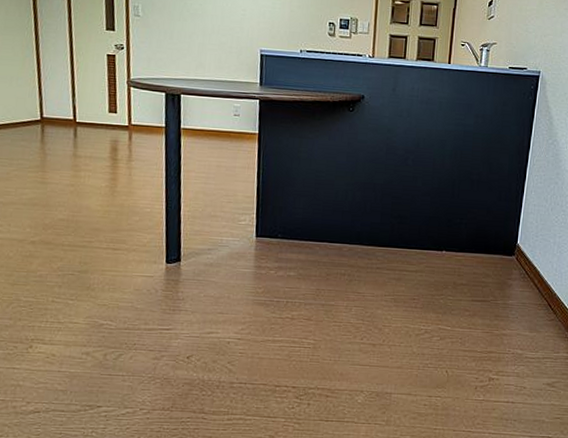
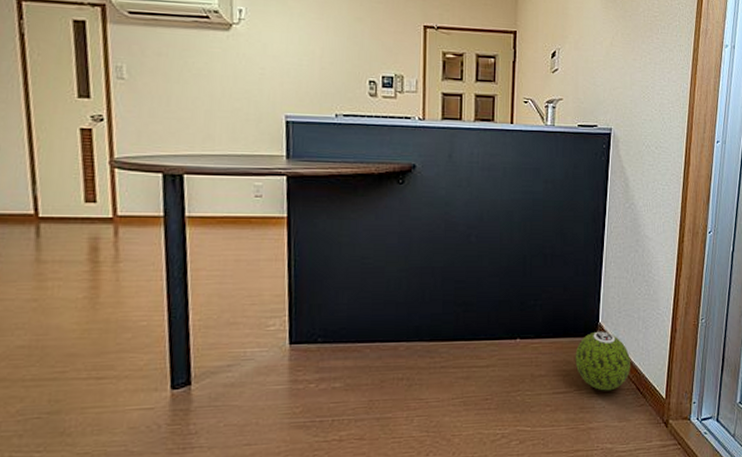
decorative ball: none [493,251,544,304] -> present [575,331,630,391]

